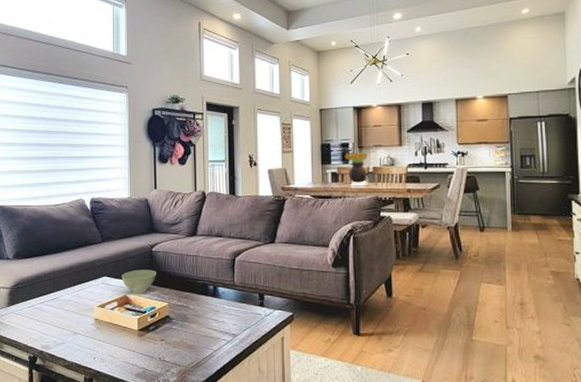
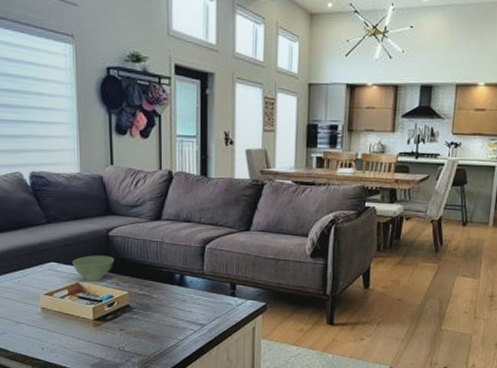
flower arrangement: present [345,151,368,183] -> none [332,135,358,170]

